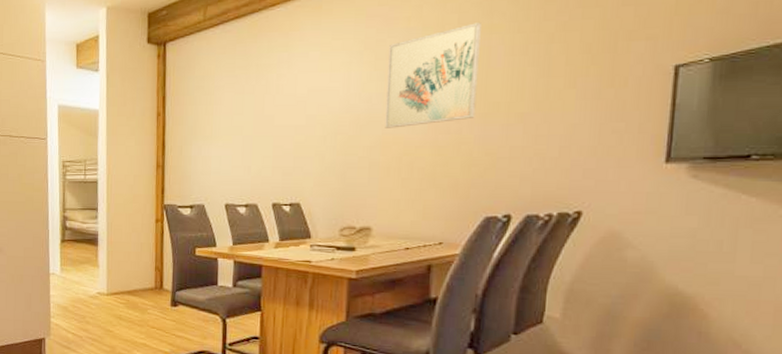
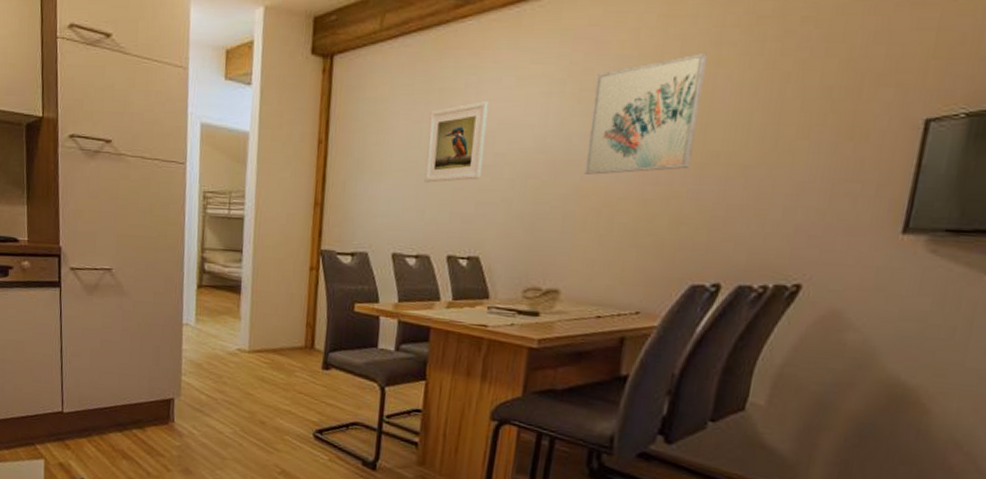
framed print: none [248,73,299,143] -> present [424,101,489,183]

